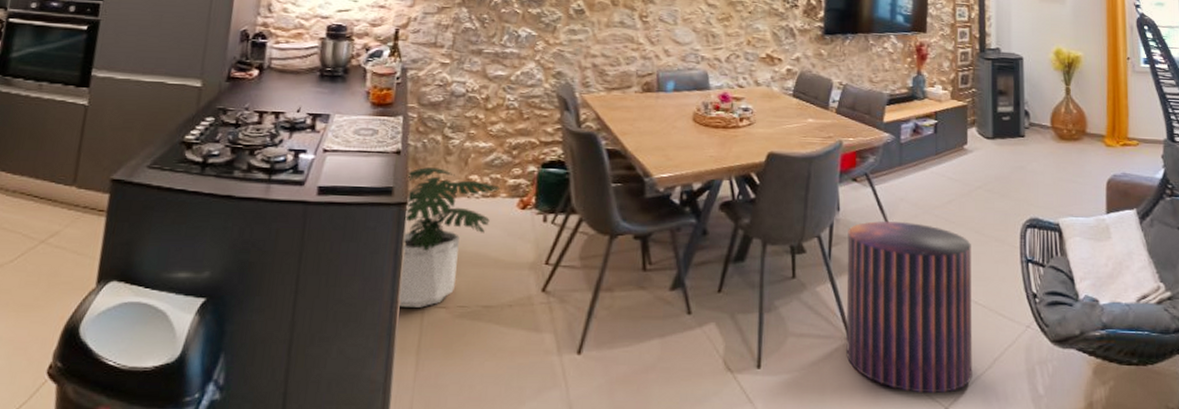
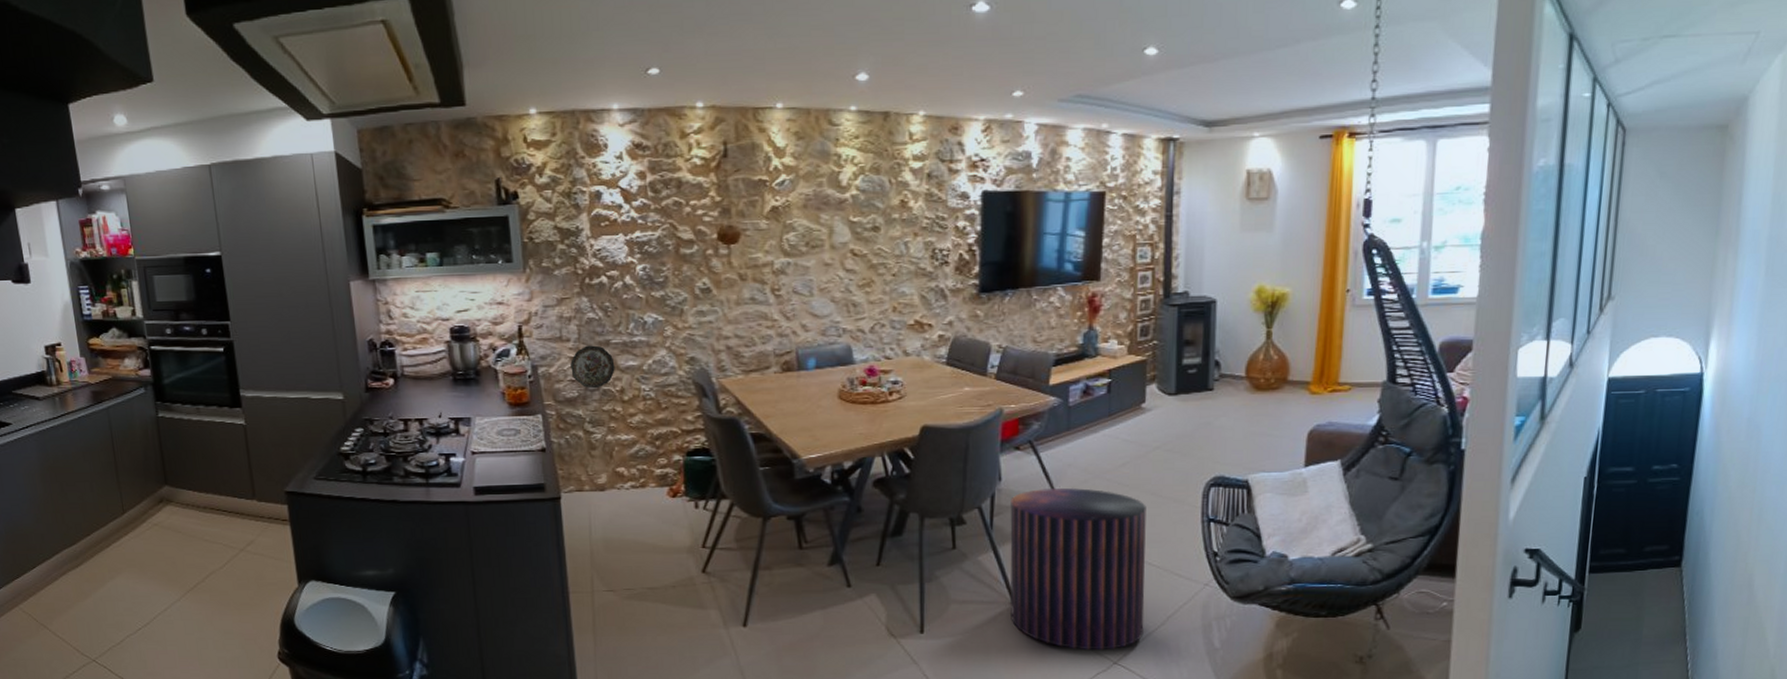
potted plant: present [398,167,500,308] -> none [556,463,648,592]
decorative plate: none [440,53,484,95] -> present [570,345,615,389]

